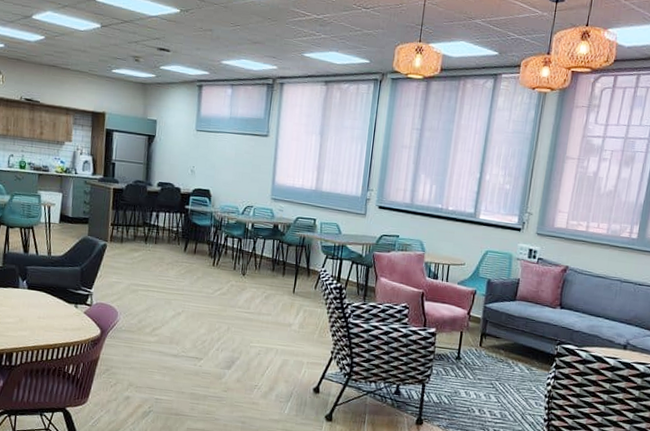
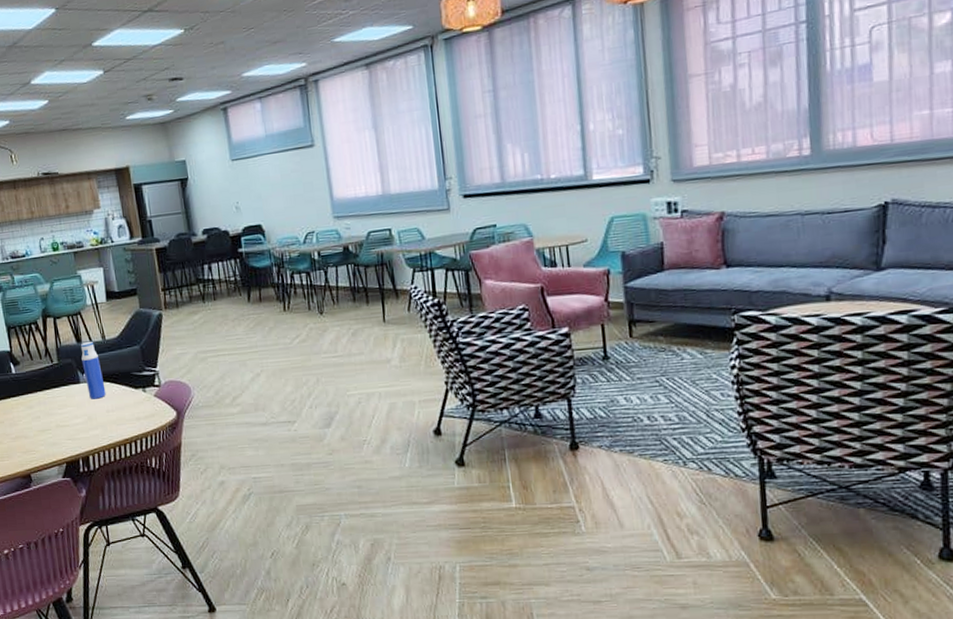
water bottle: none [24,253,42,305] -> present [80,341,106,399]

